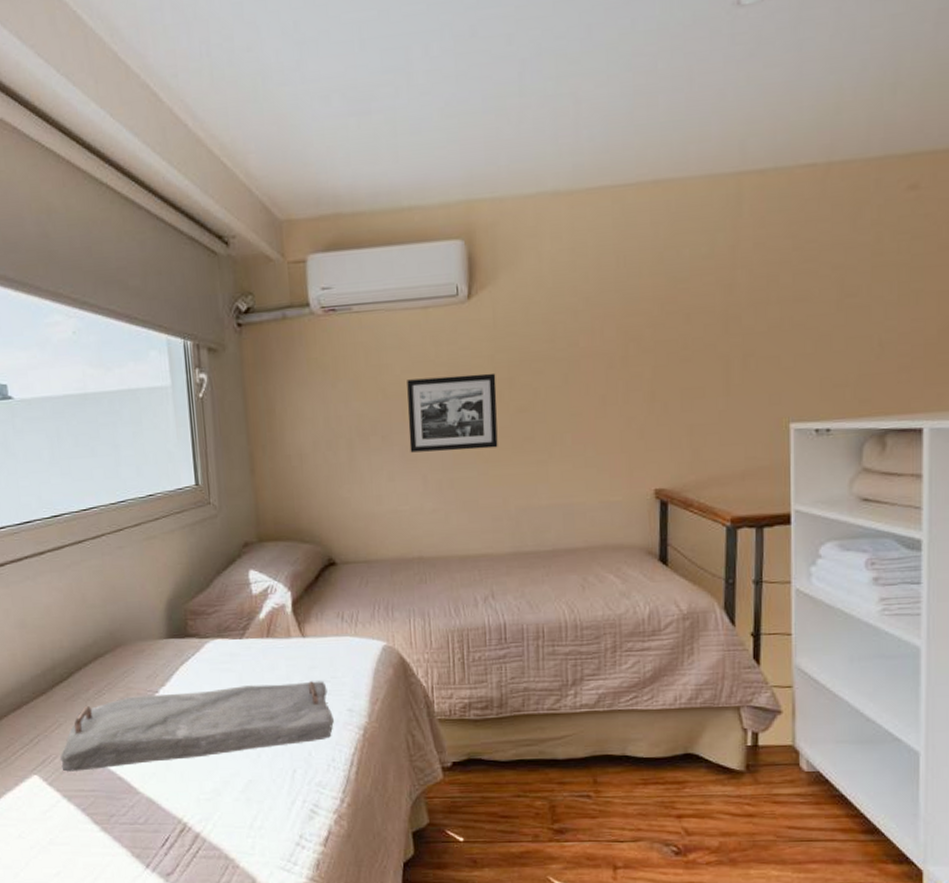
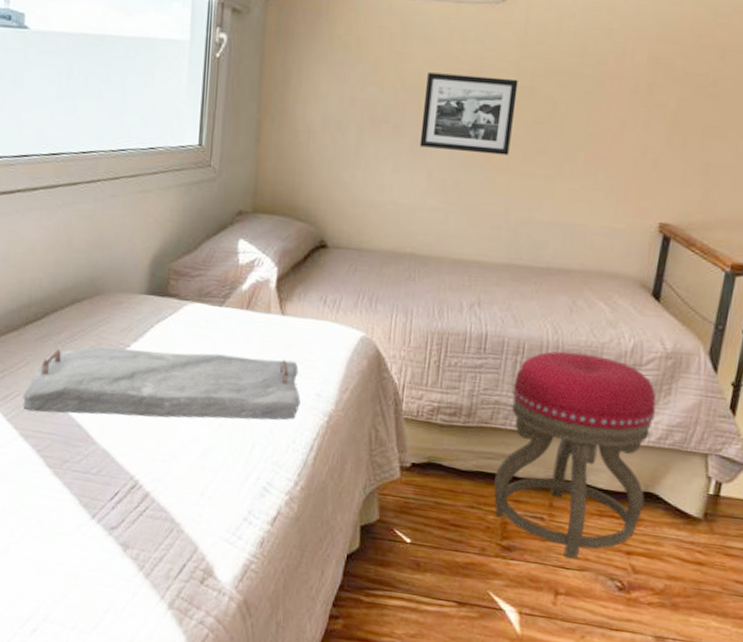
stool: none [536,627,685,831] -> present [494,351,657,559]

